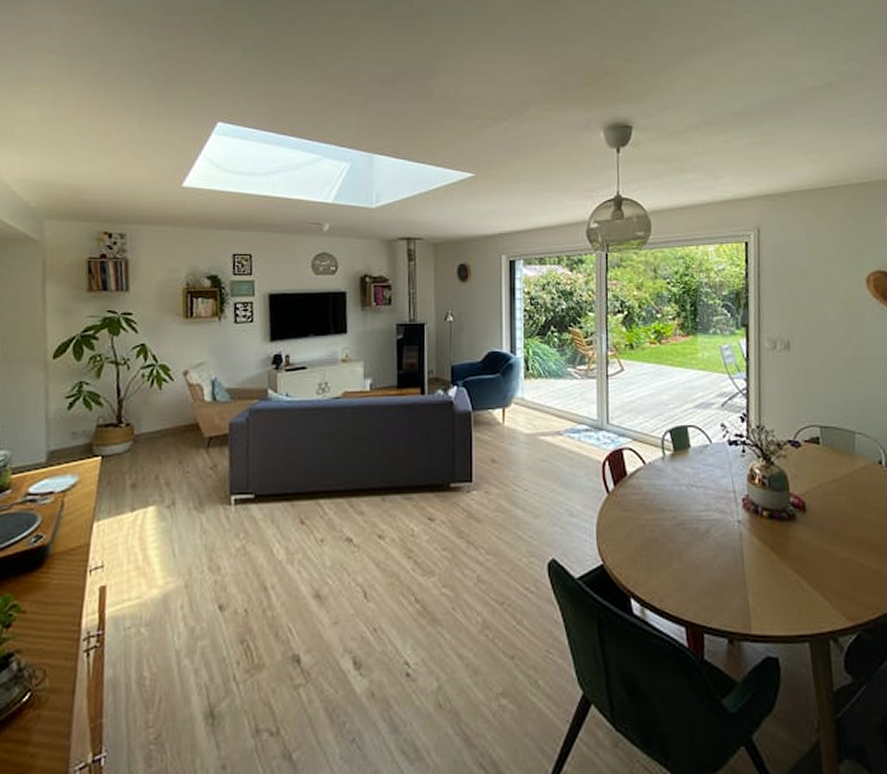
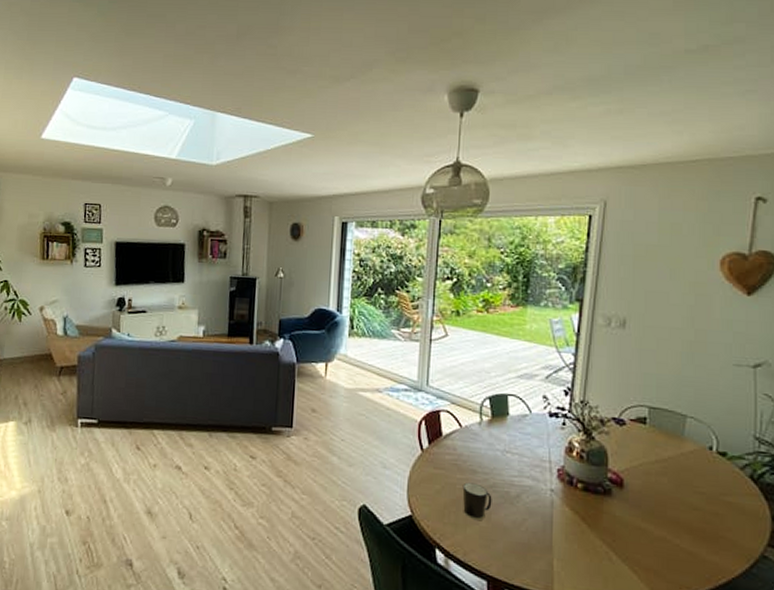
mug: none [652,522,683,563] -> present [462,482,492,521]

